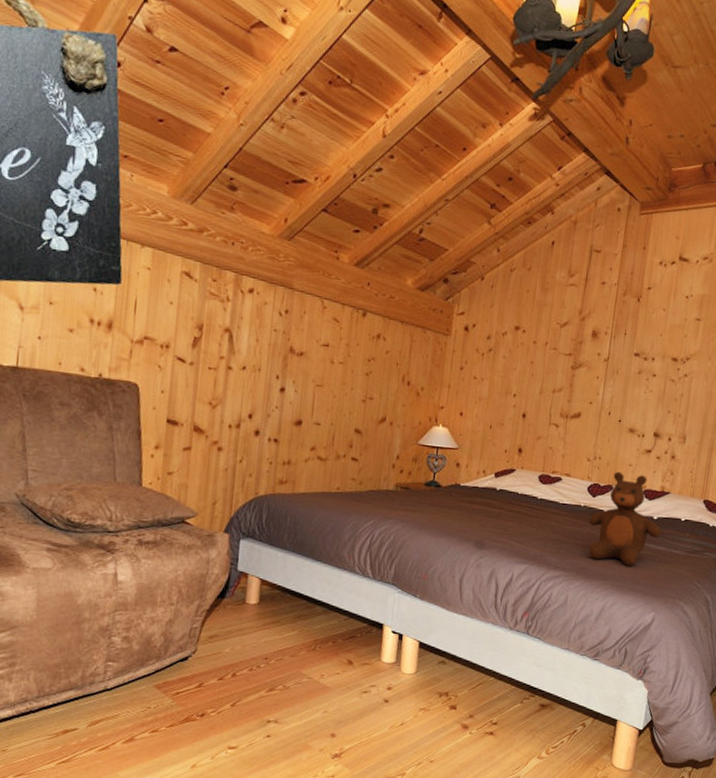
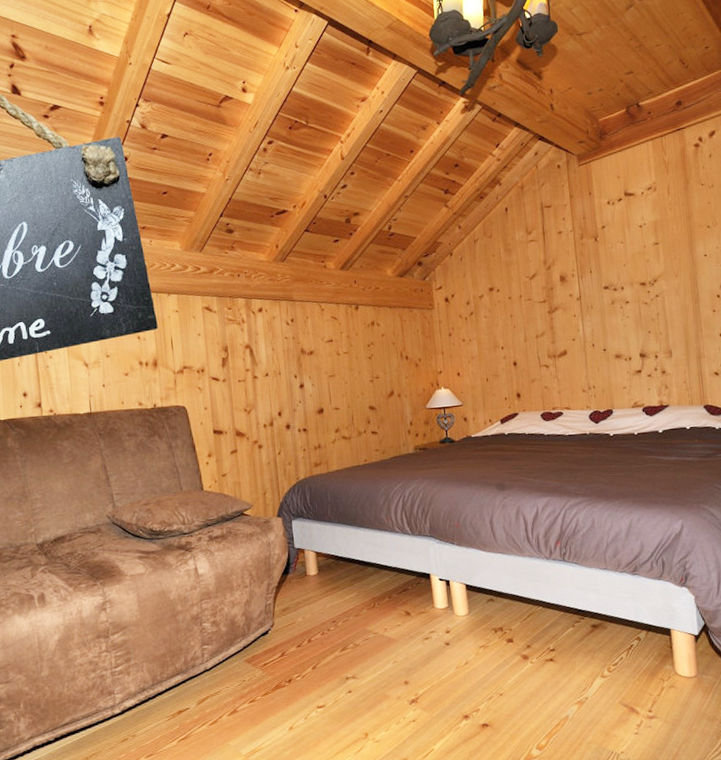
teddy bear: present [588,471,661,566] -> none [597,394,669,481]

